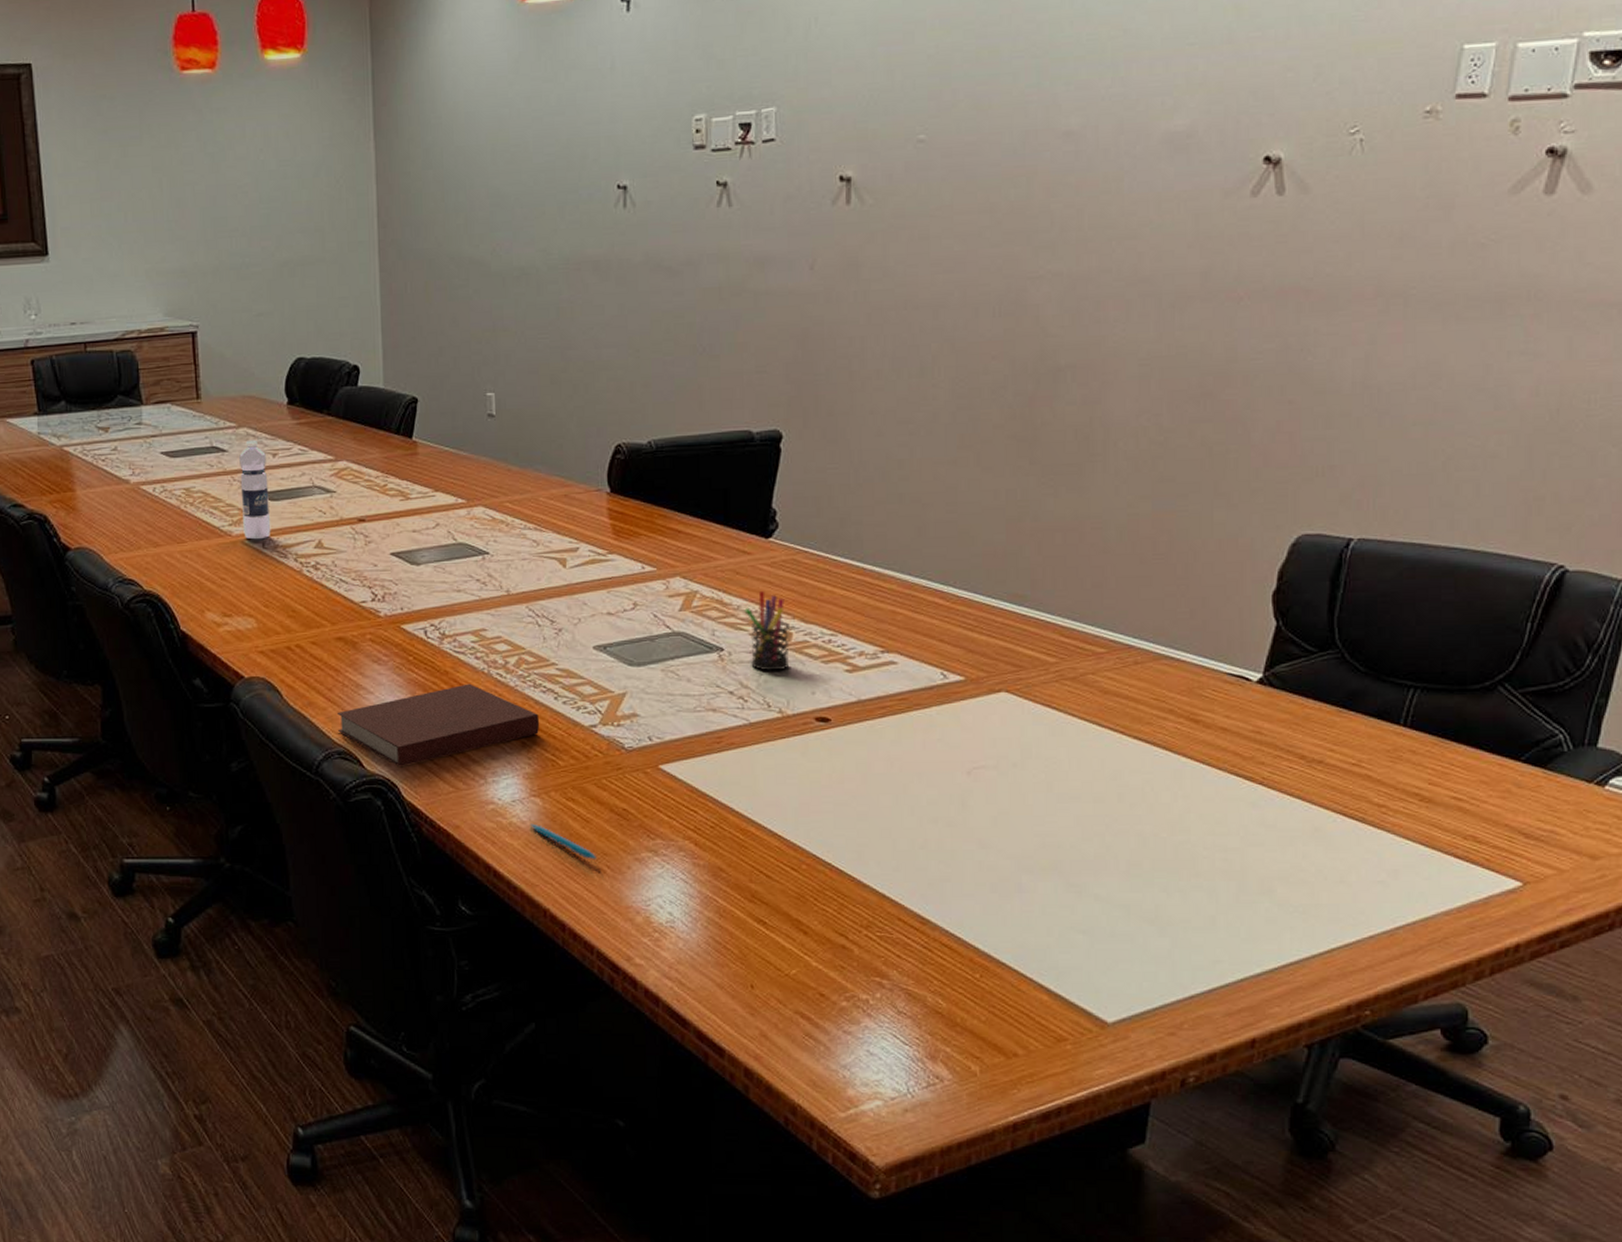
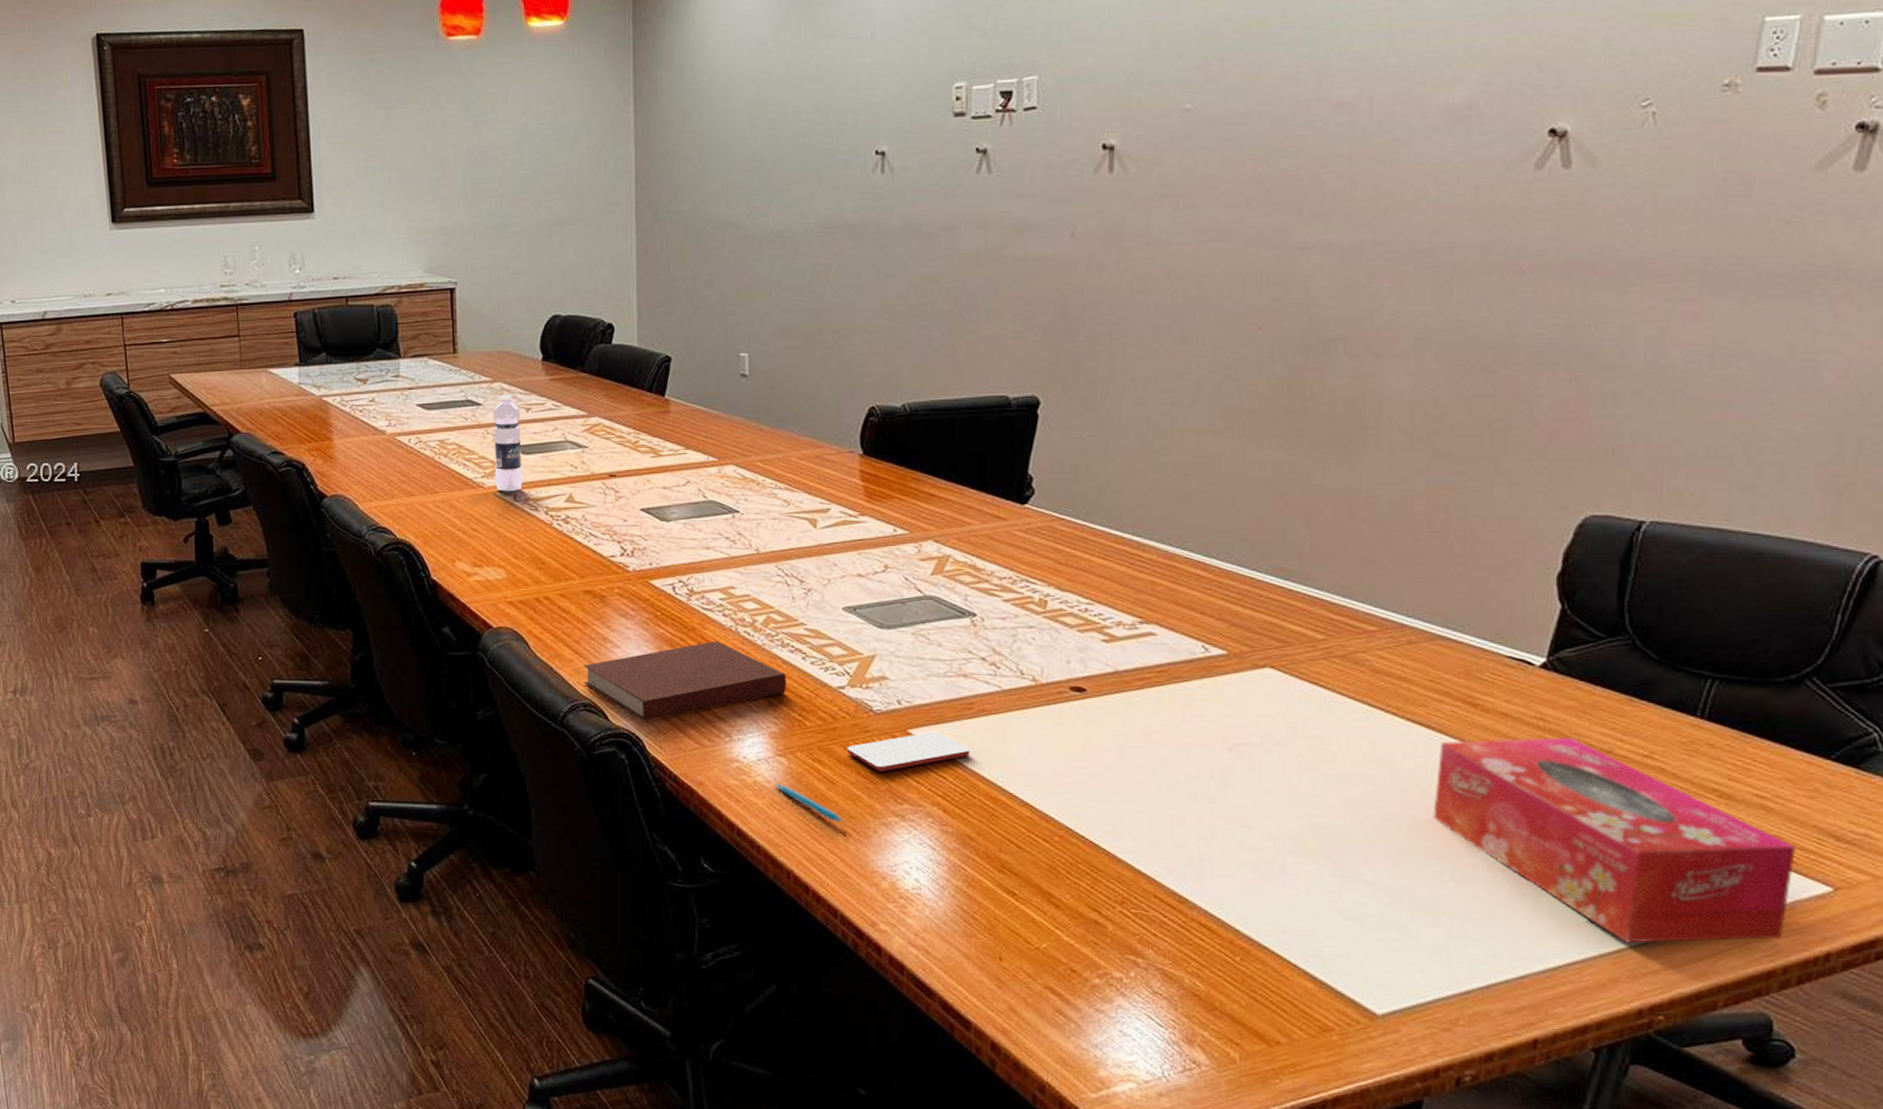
smartphone: none [600,766,720,809] -> present [847,731,970,772]
pen holder: present [744,591,791,671] -> none [998,557,1046,639]
tissue box: none [1159,750,1489,943] -> present [1433,738,1796,944]

